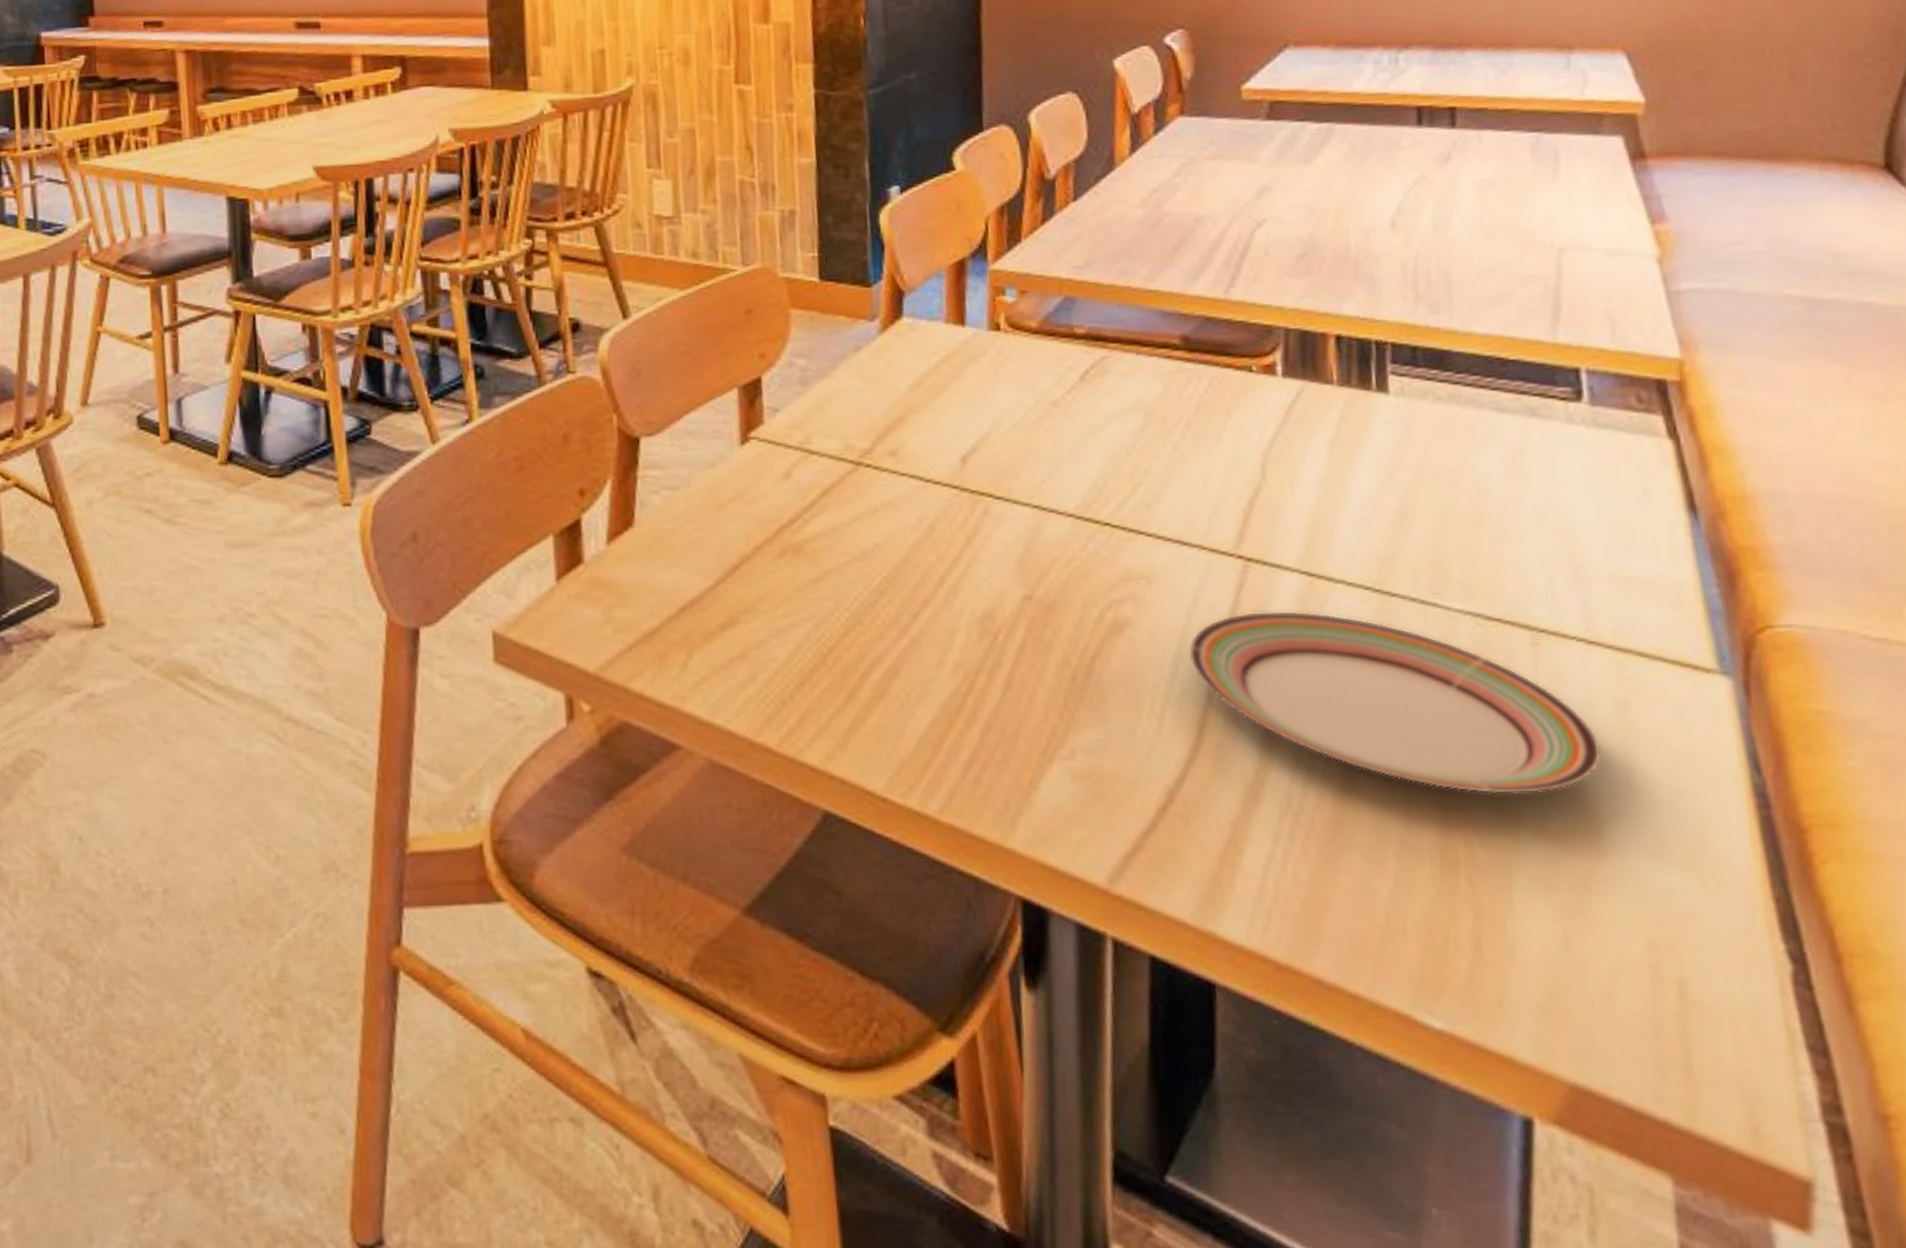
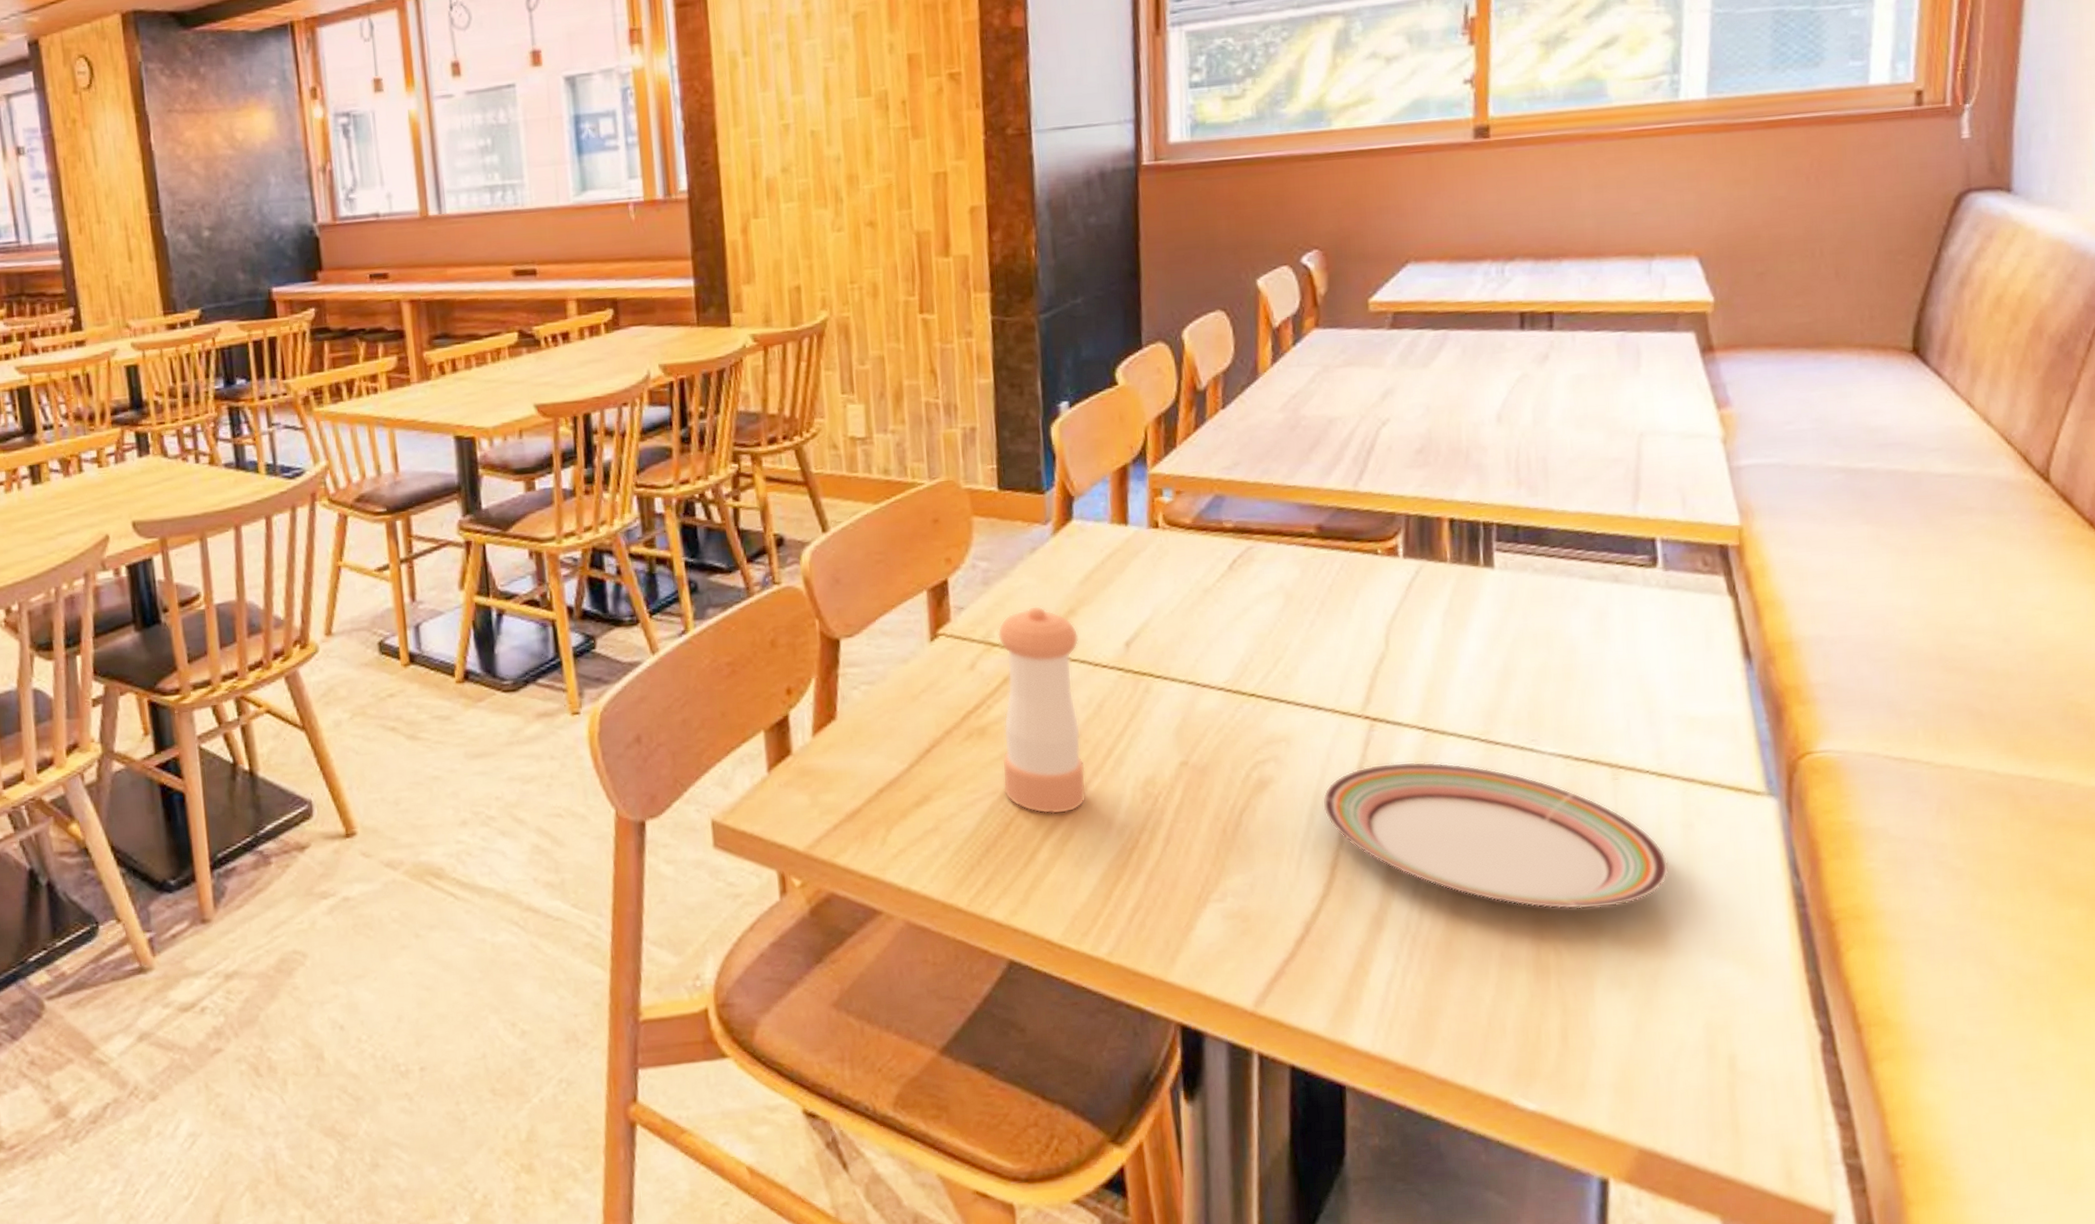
pepper shaker: none [816,411,915,647] -> present [997,605,1086,814]

